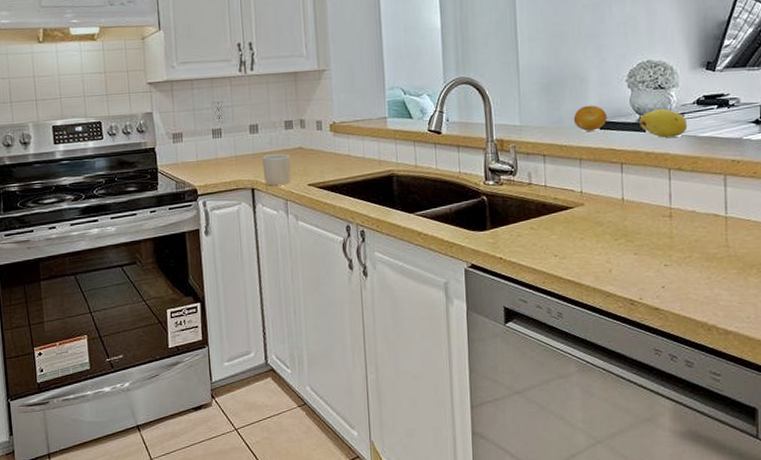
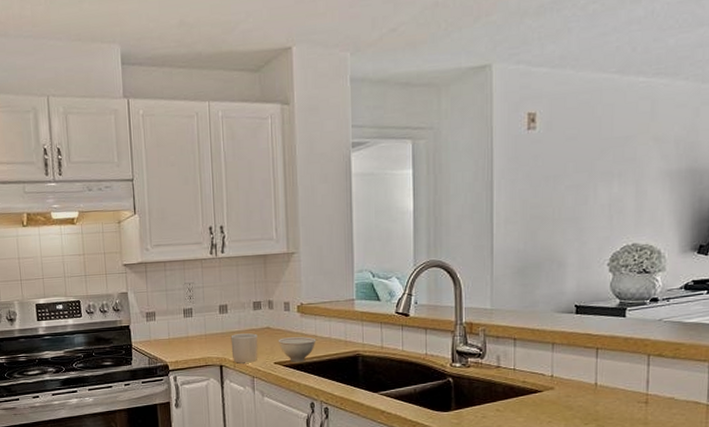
bowl: none [311,156,350,184] -> present [278,336,317,362]
fruit: present [573,105,608,131] -> none [548,289,585,315]
fruit: present [639,108,688,138] -> none [619,293,673,323]

